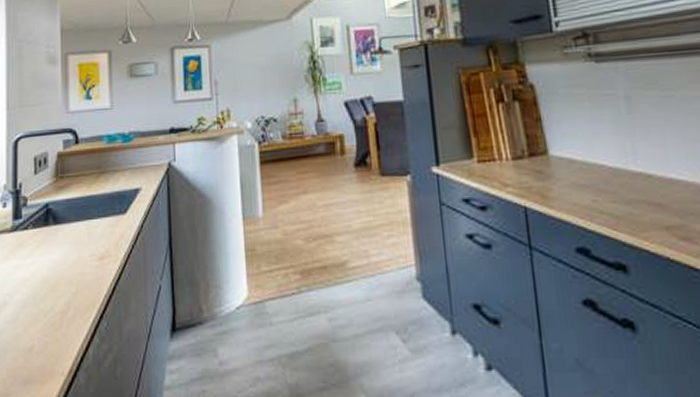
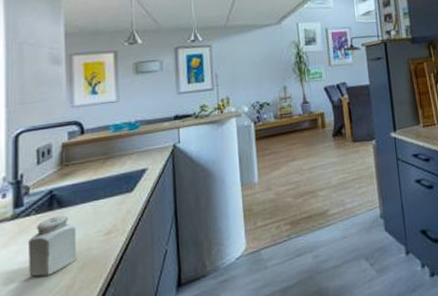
salt shaker: none [25,233,71,297] -> present [27,215,77,277]

